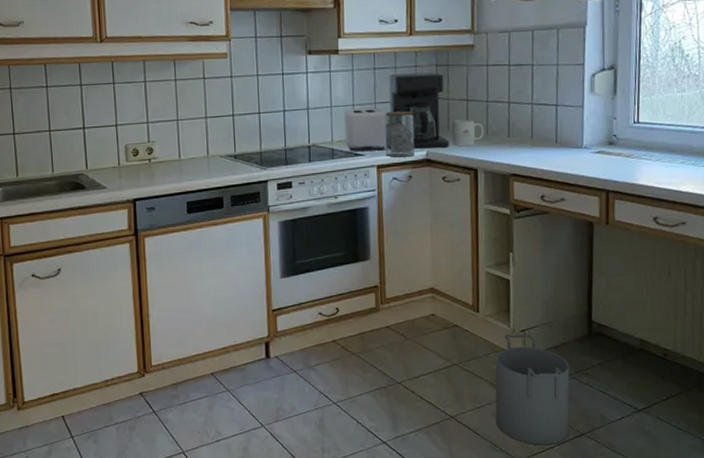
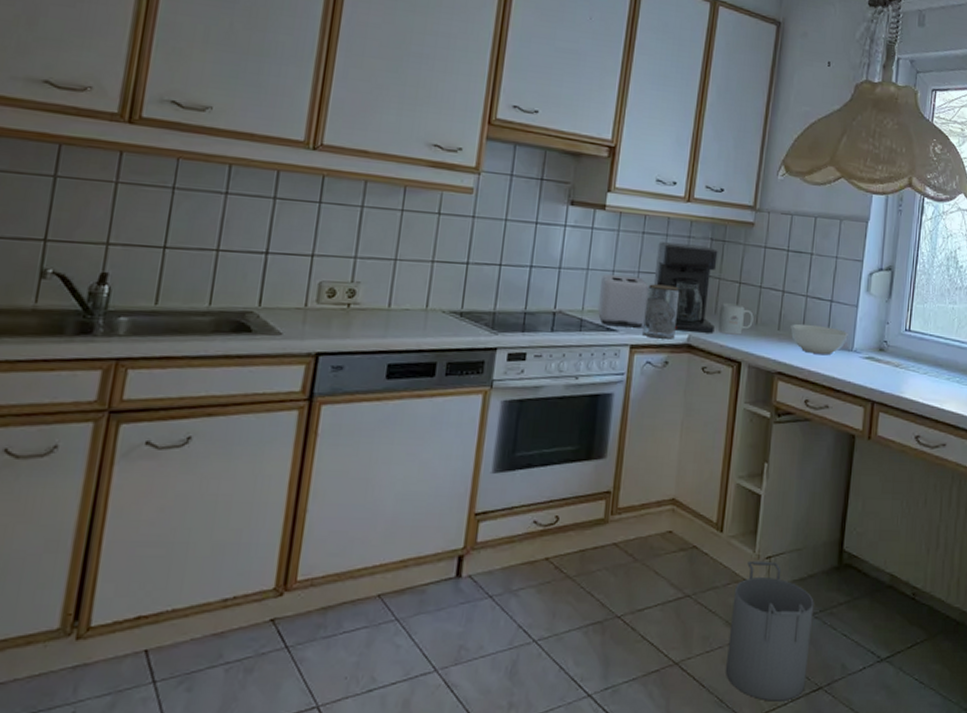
bowl: none [520,128,577,155] -> present [790,323,848,355]

